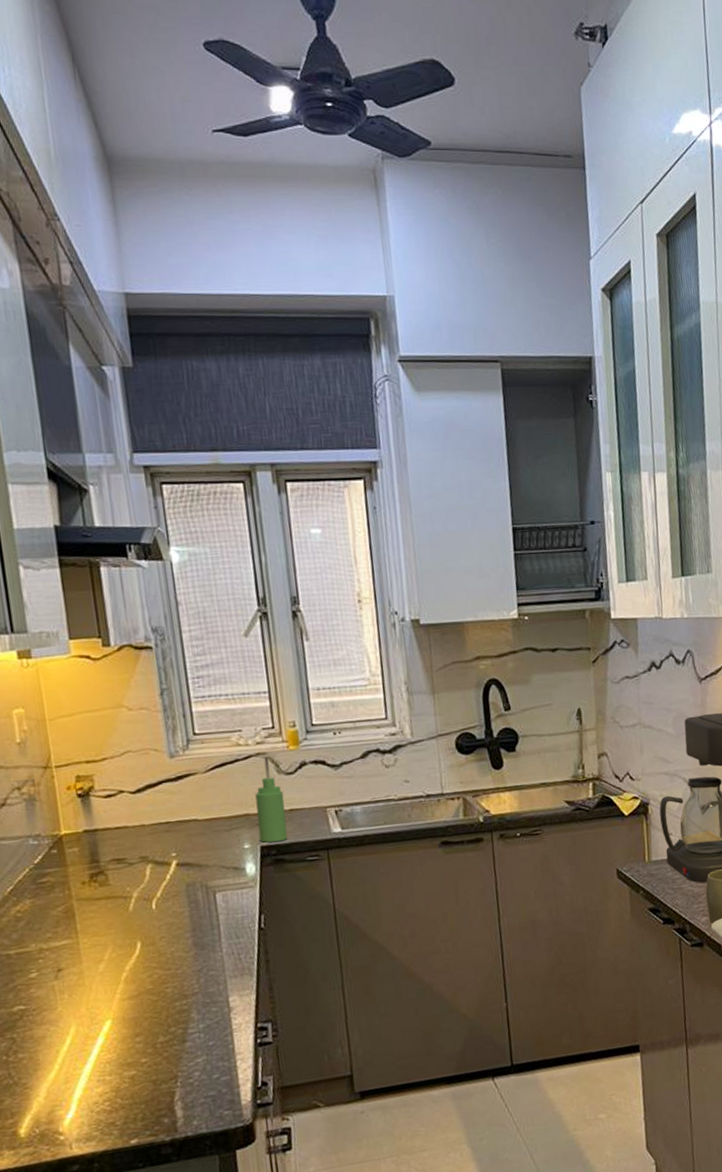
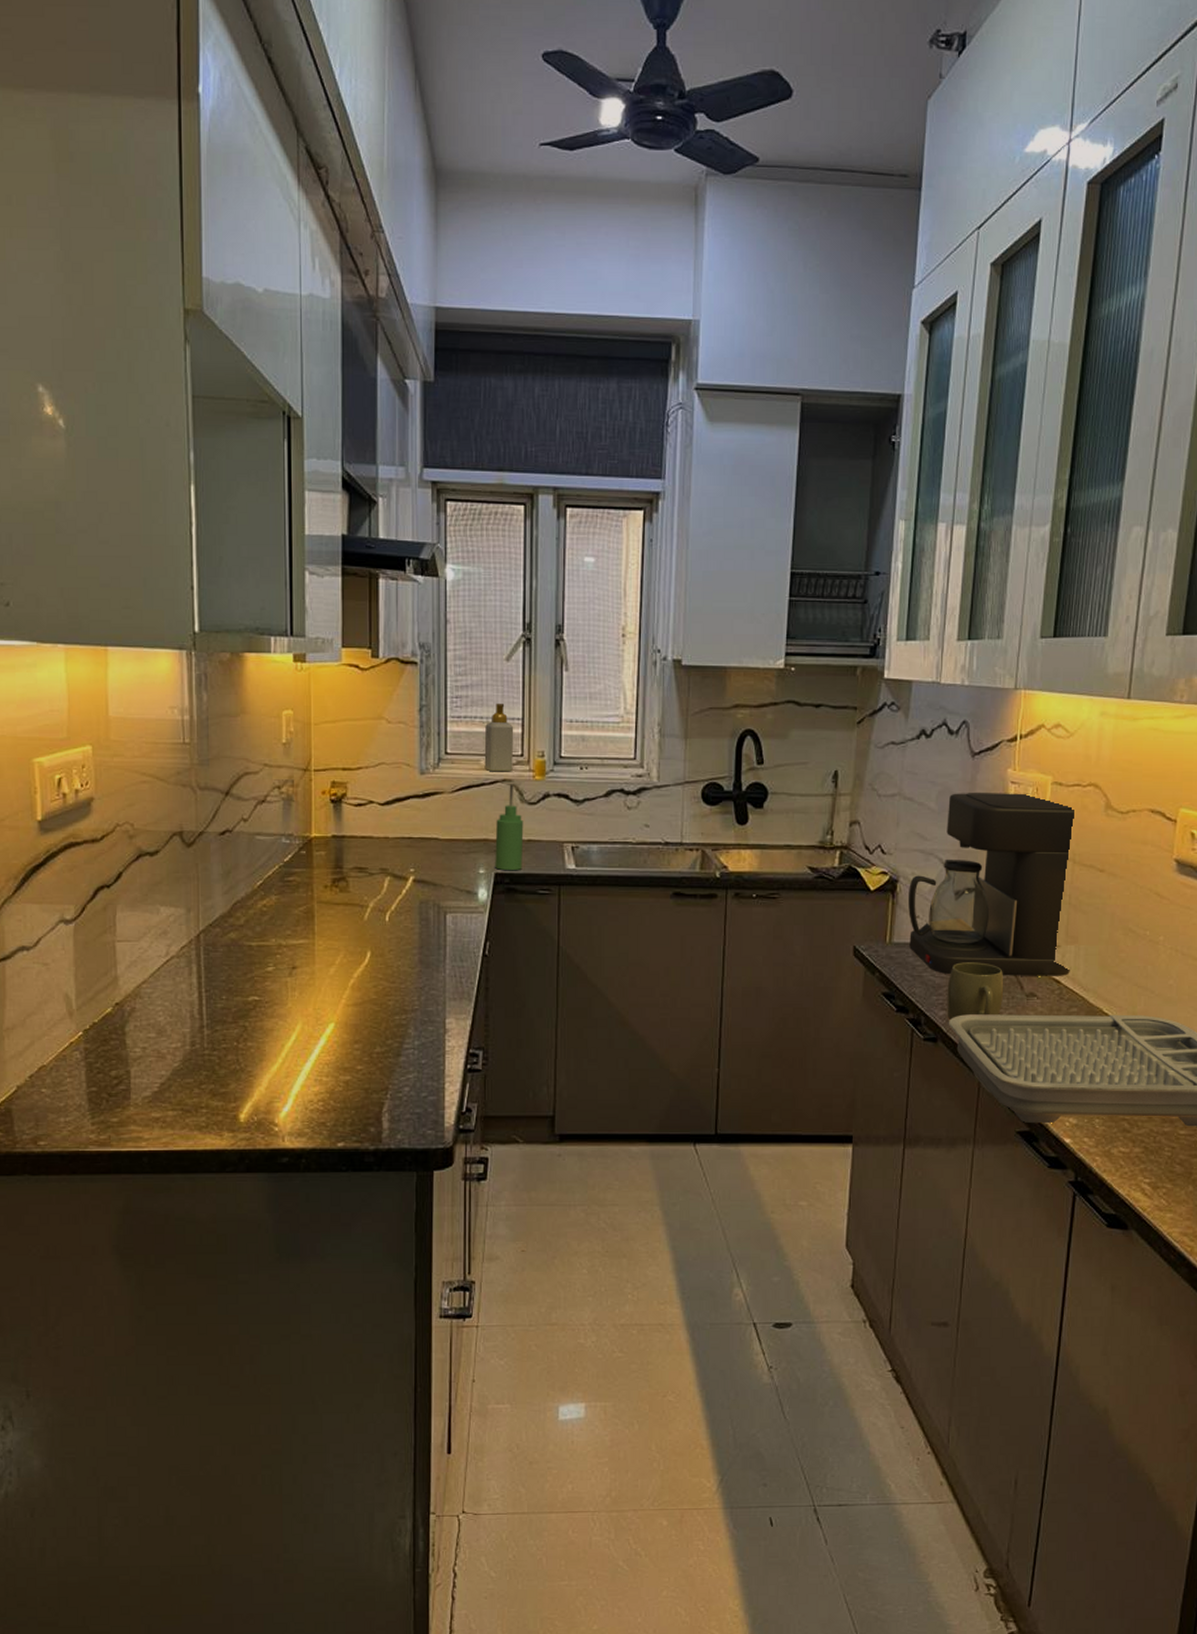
soap bottle: none [231,678,266,748] -> present [484,703,514,772]

